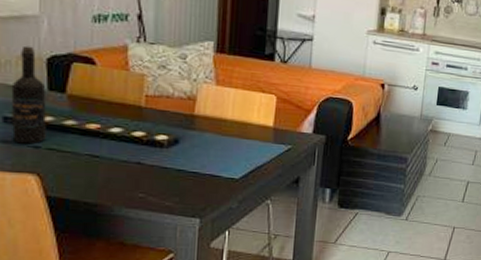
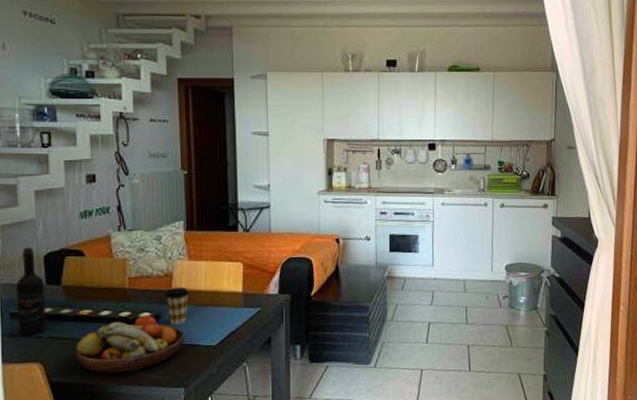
fruit bowl: none [77,138,205,196] -> present [74,315,185,374]
coffee cup: none [186,112,214,152] -> present [165,287,190,325]

